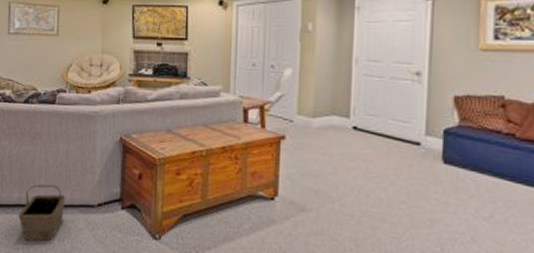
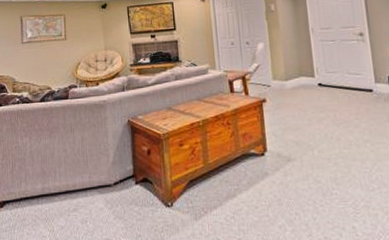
basket: present [19,184,66,242] -> none [43,171,85,229]

